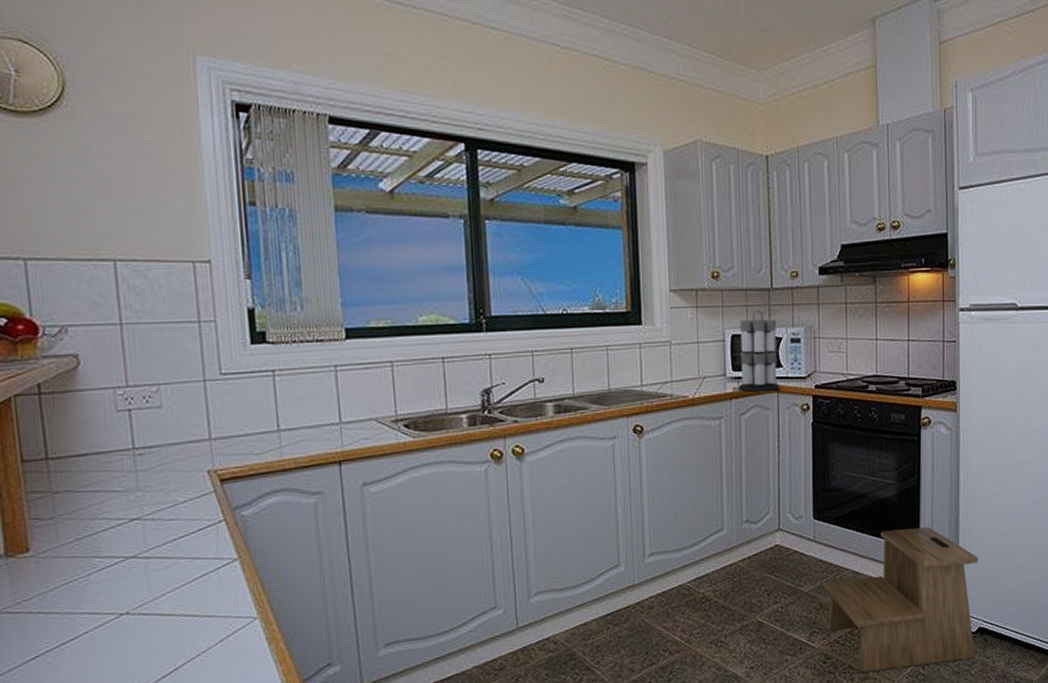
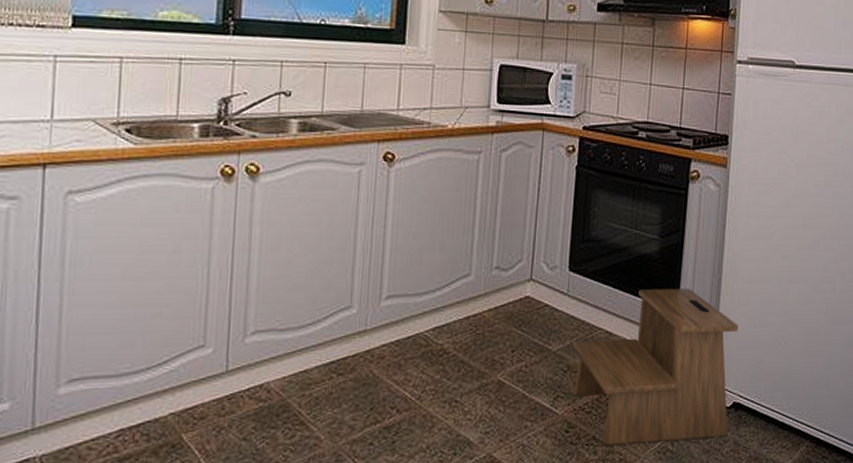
spice rack: present [738,309,780,392] -> none [501,40,549,128]

